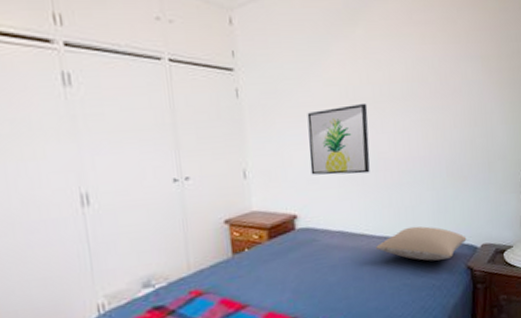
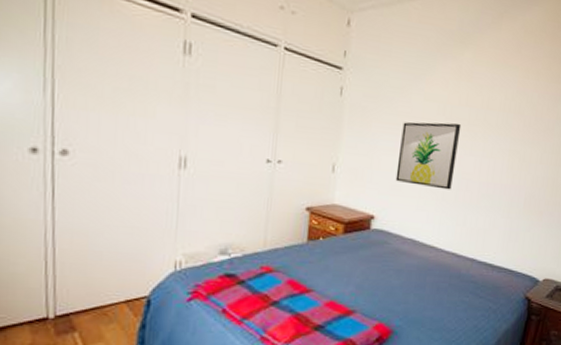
pillow: present [376,226,467,261] -> none [443,248,531,286]

